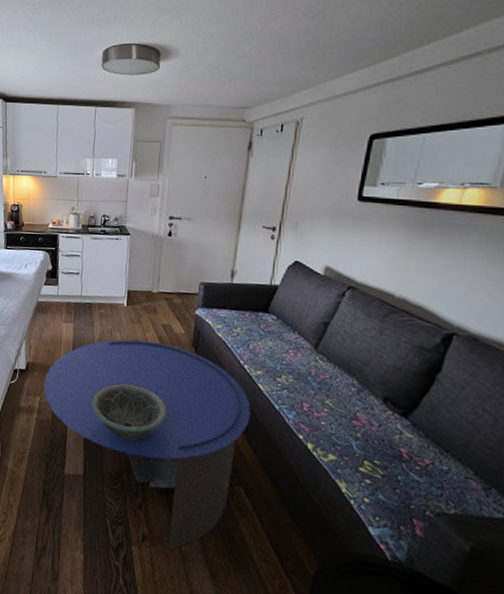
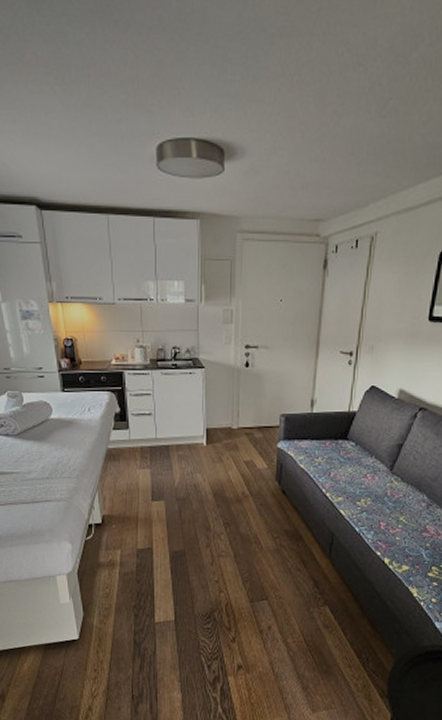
coffee table: present [43,339,251,550] -> none [123,479,334,674]
decorative bowl: present [91,383,167,441] -> none [177,525,254,581]

